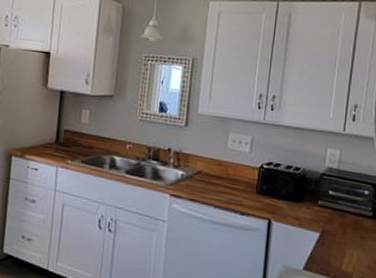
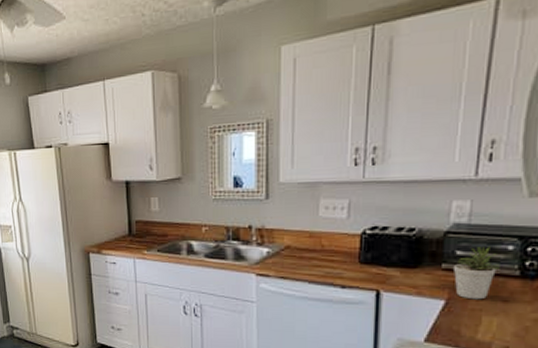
potted plant: none [326,189,359,235] -> present [452,247,500,300]

